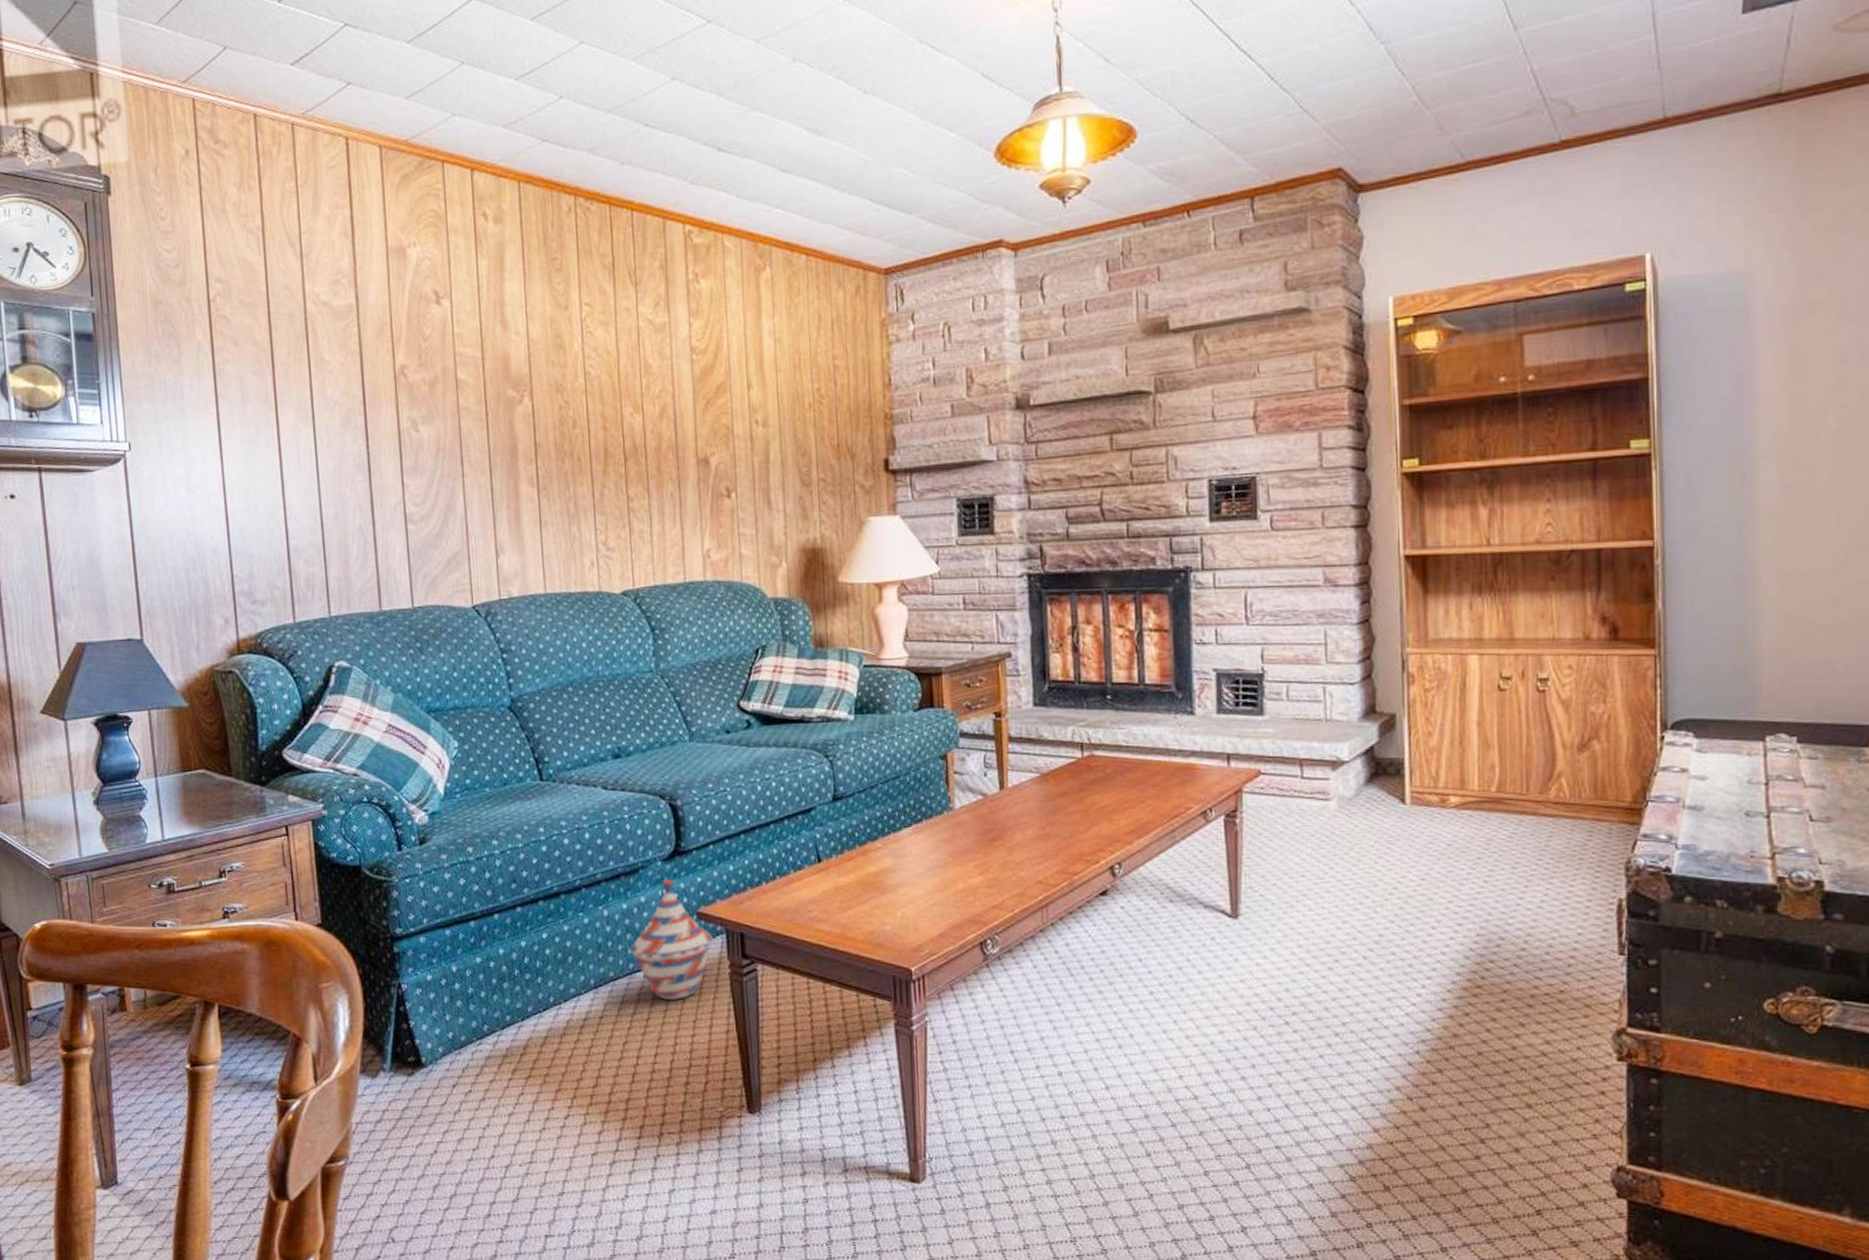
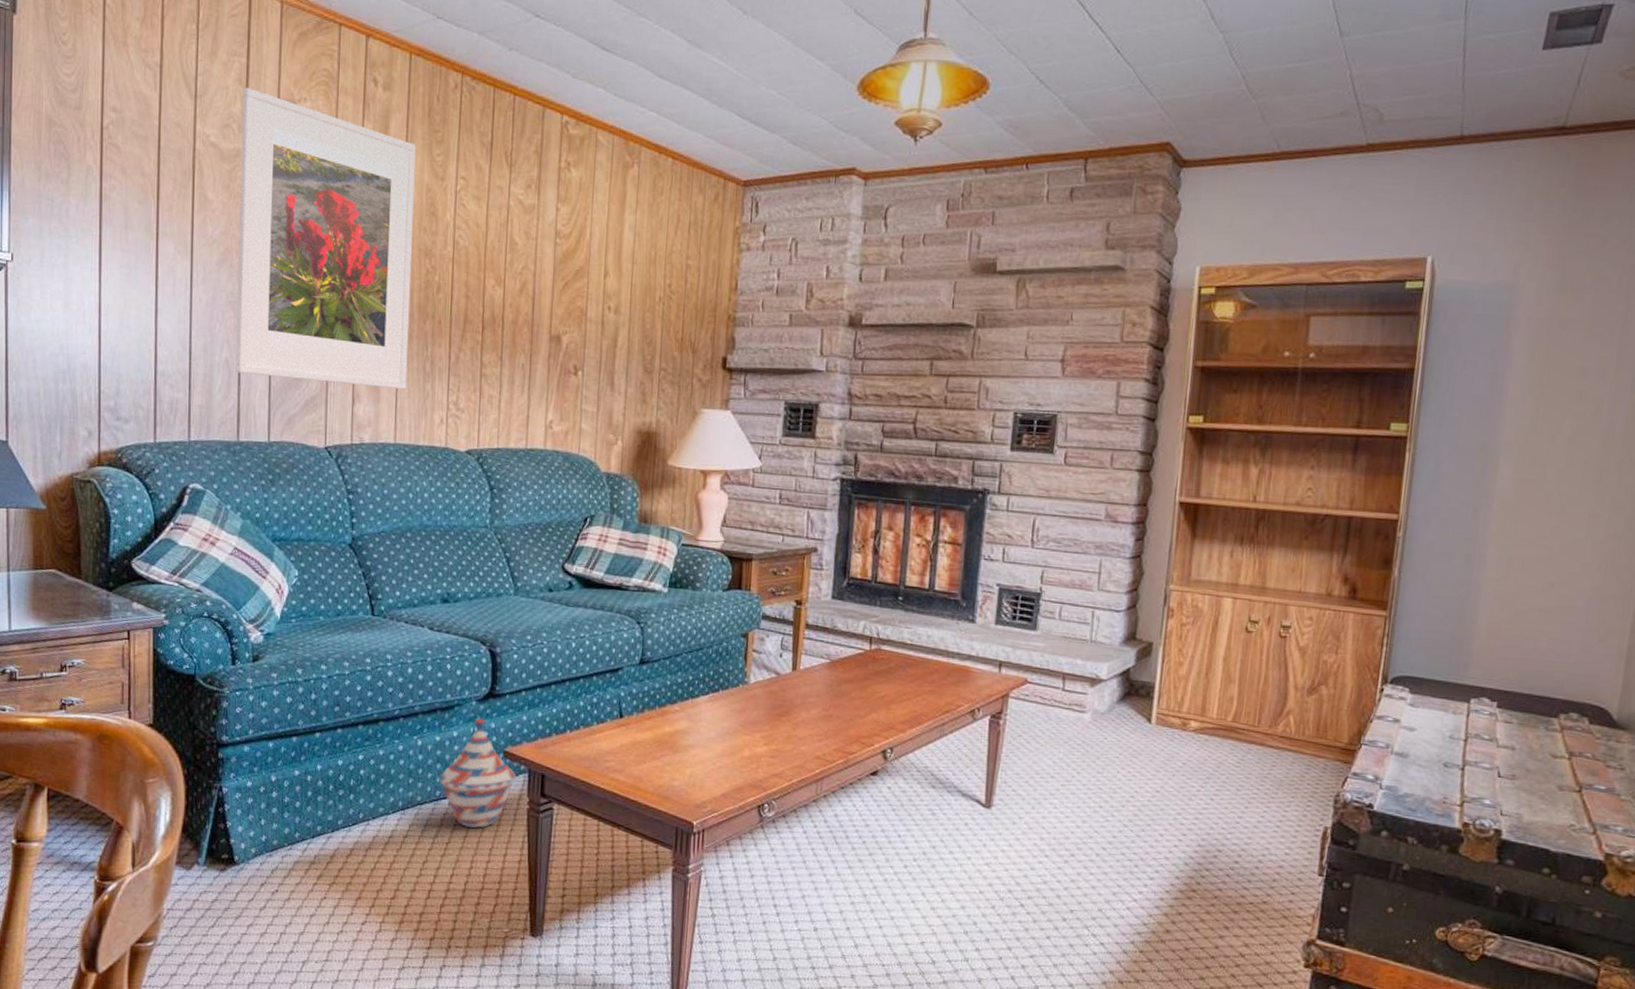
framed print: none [349,239,551,539] -> present [236,87,416,390]

